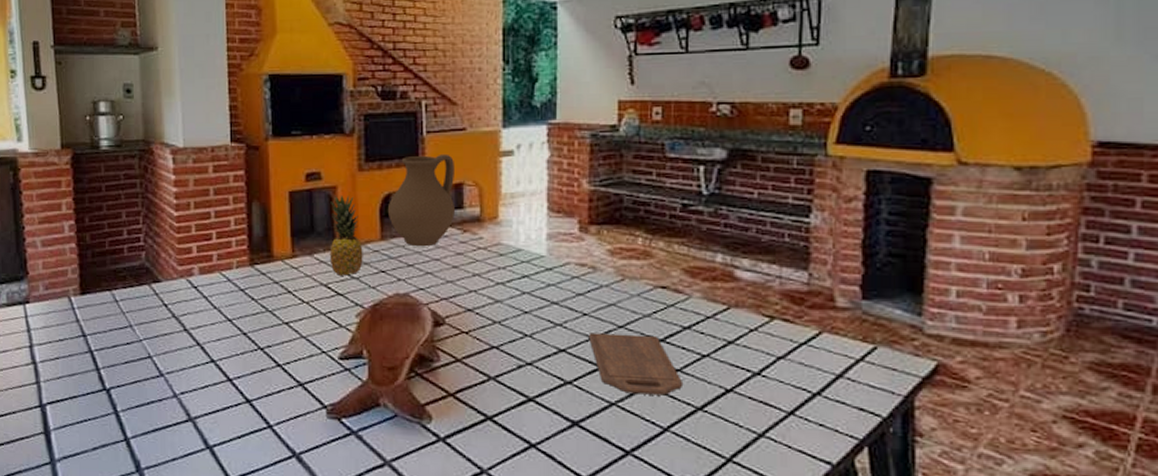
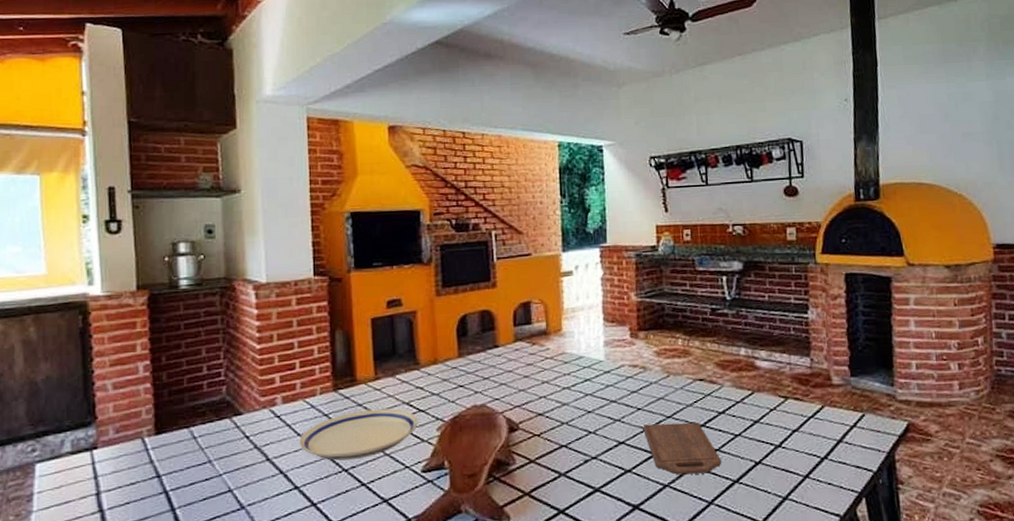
plate: none [215,288,337,339] -> present [299,408,419,461]
fruit: present [329,196,363,276] -> none [411,319,443,393]
pitcher: present [387,153,456,247] -> none [463,276,525,361]

